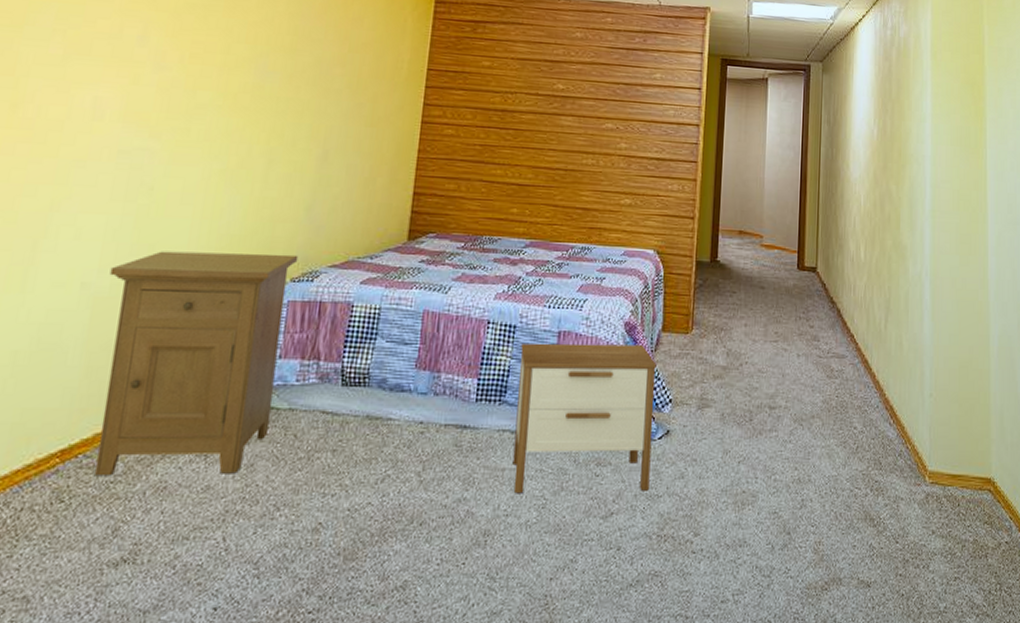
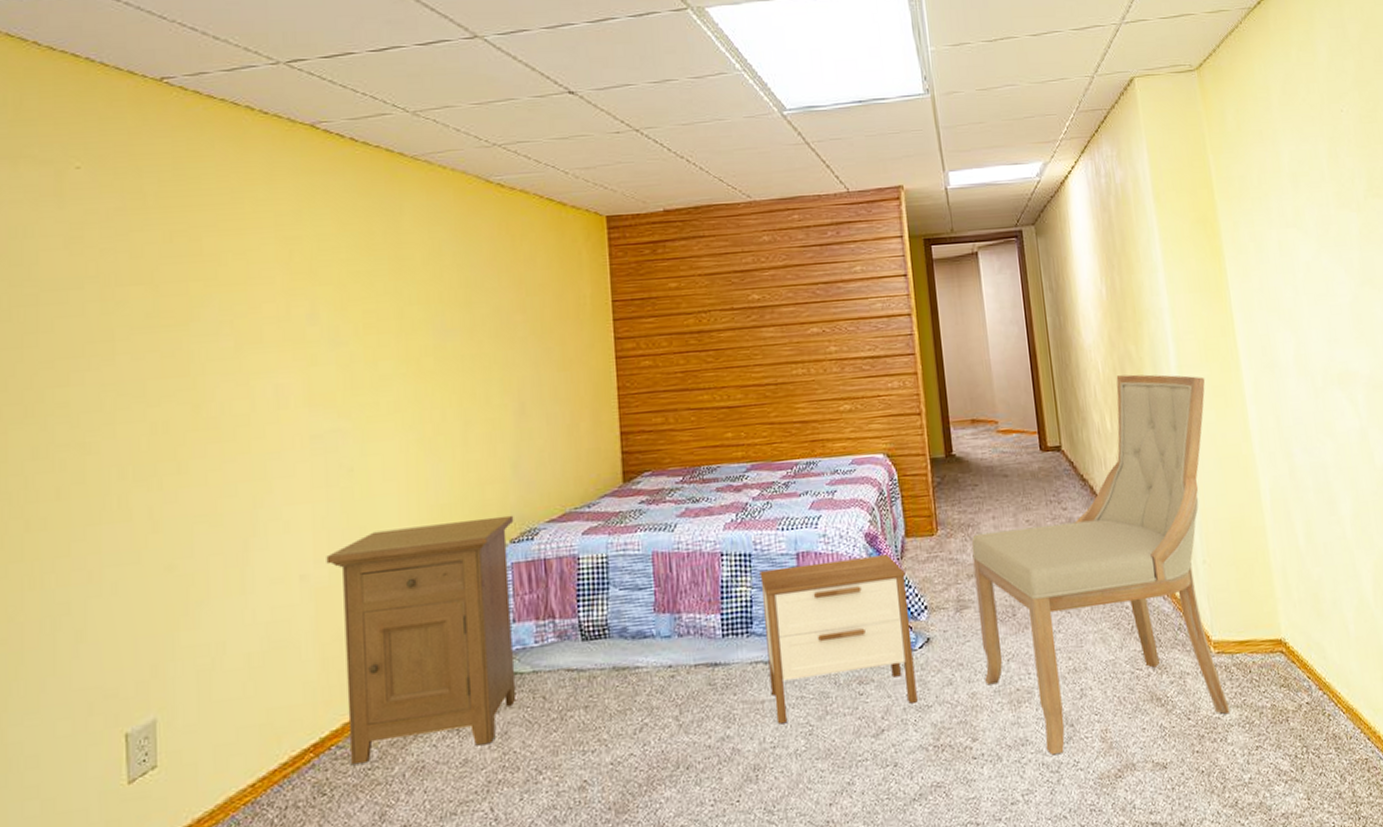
chair: none [715,211,955,560] -> present [971,374,1230,756]

